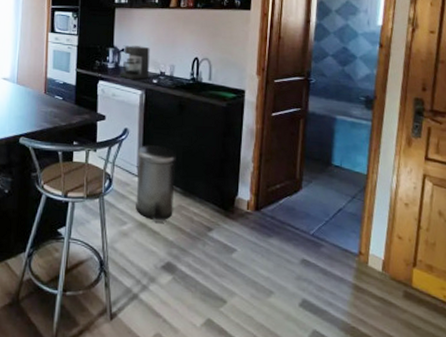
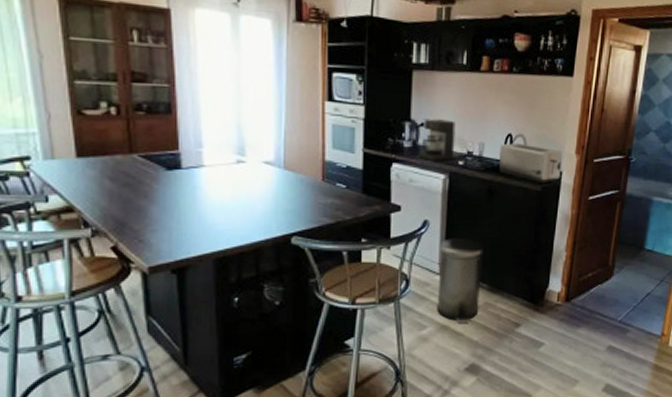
toaster: none [188,65,245,100] -> present [499,143,563,184]

